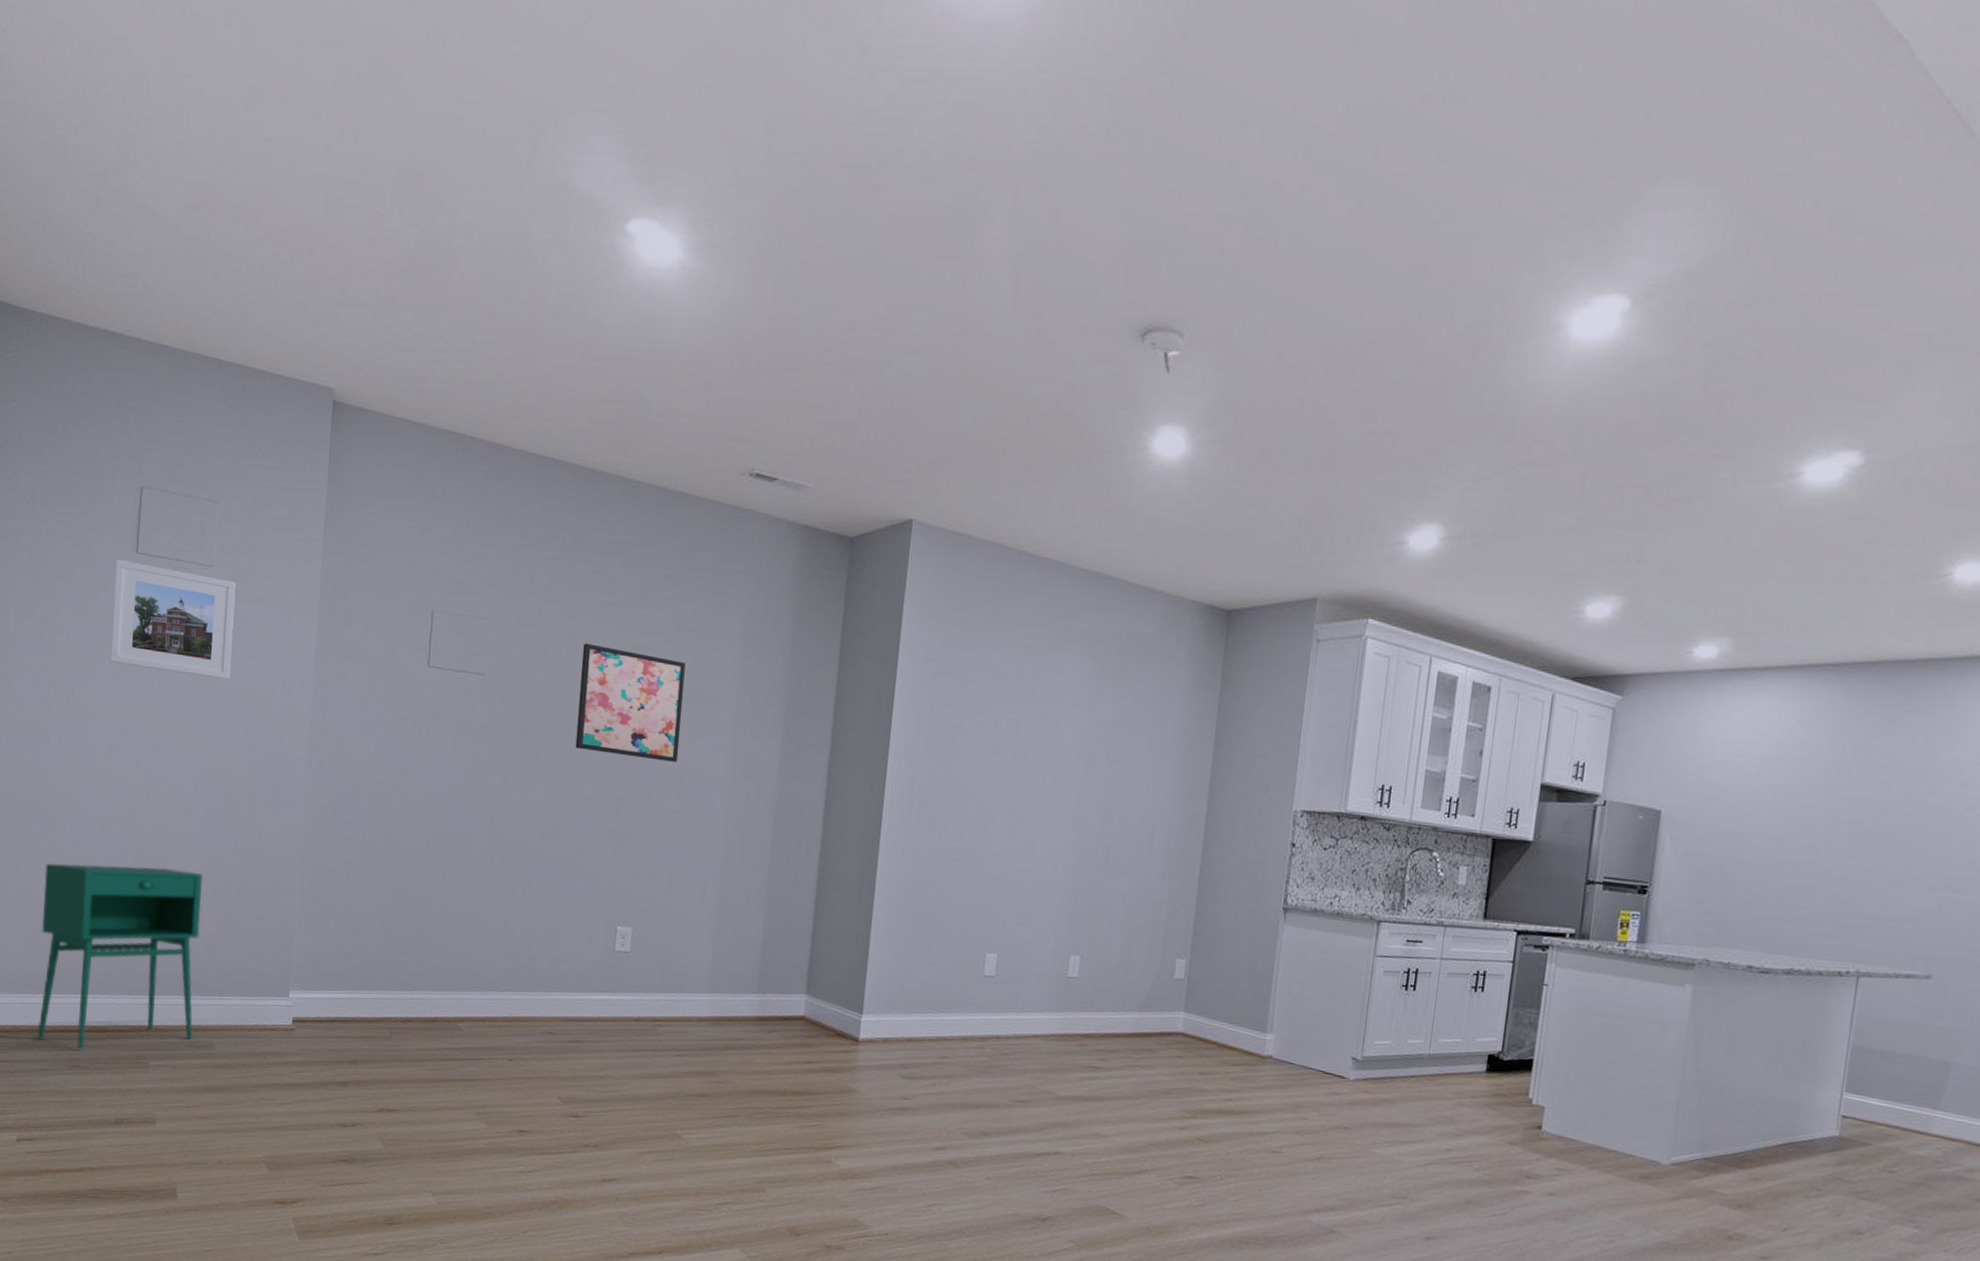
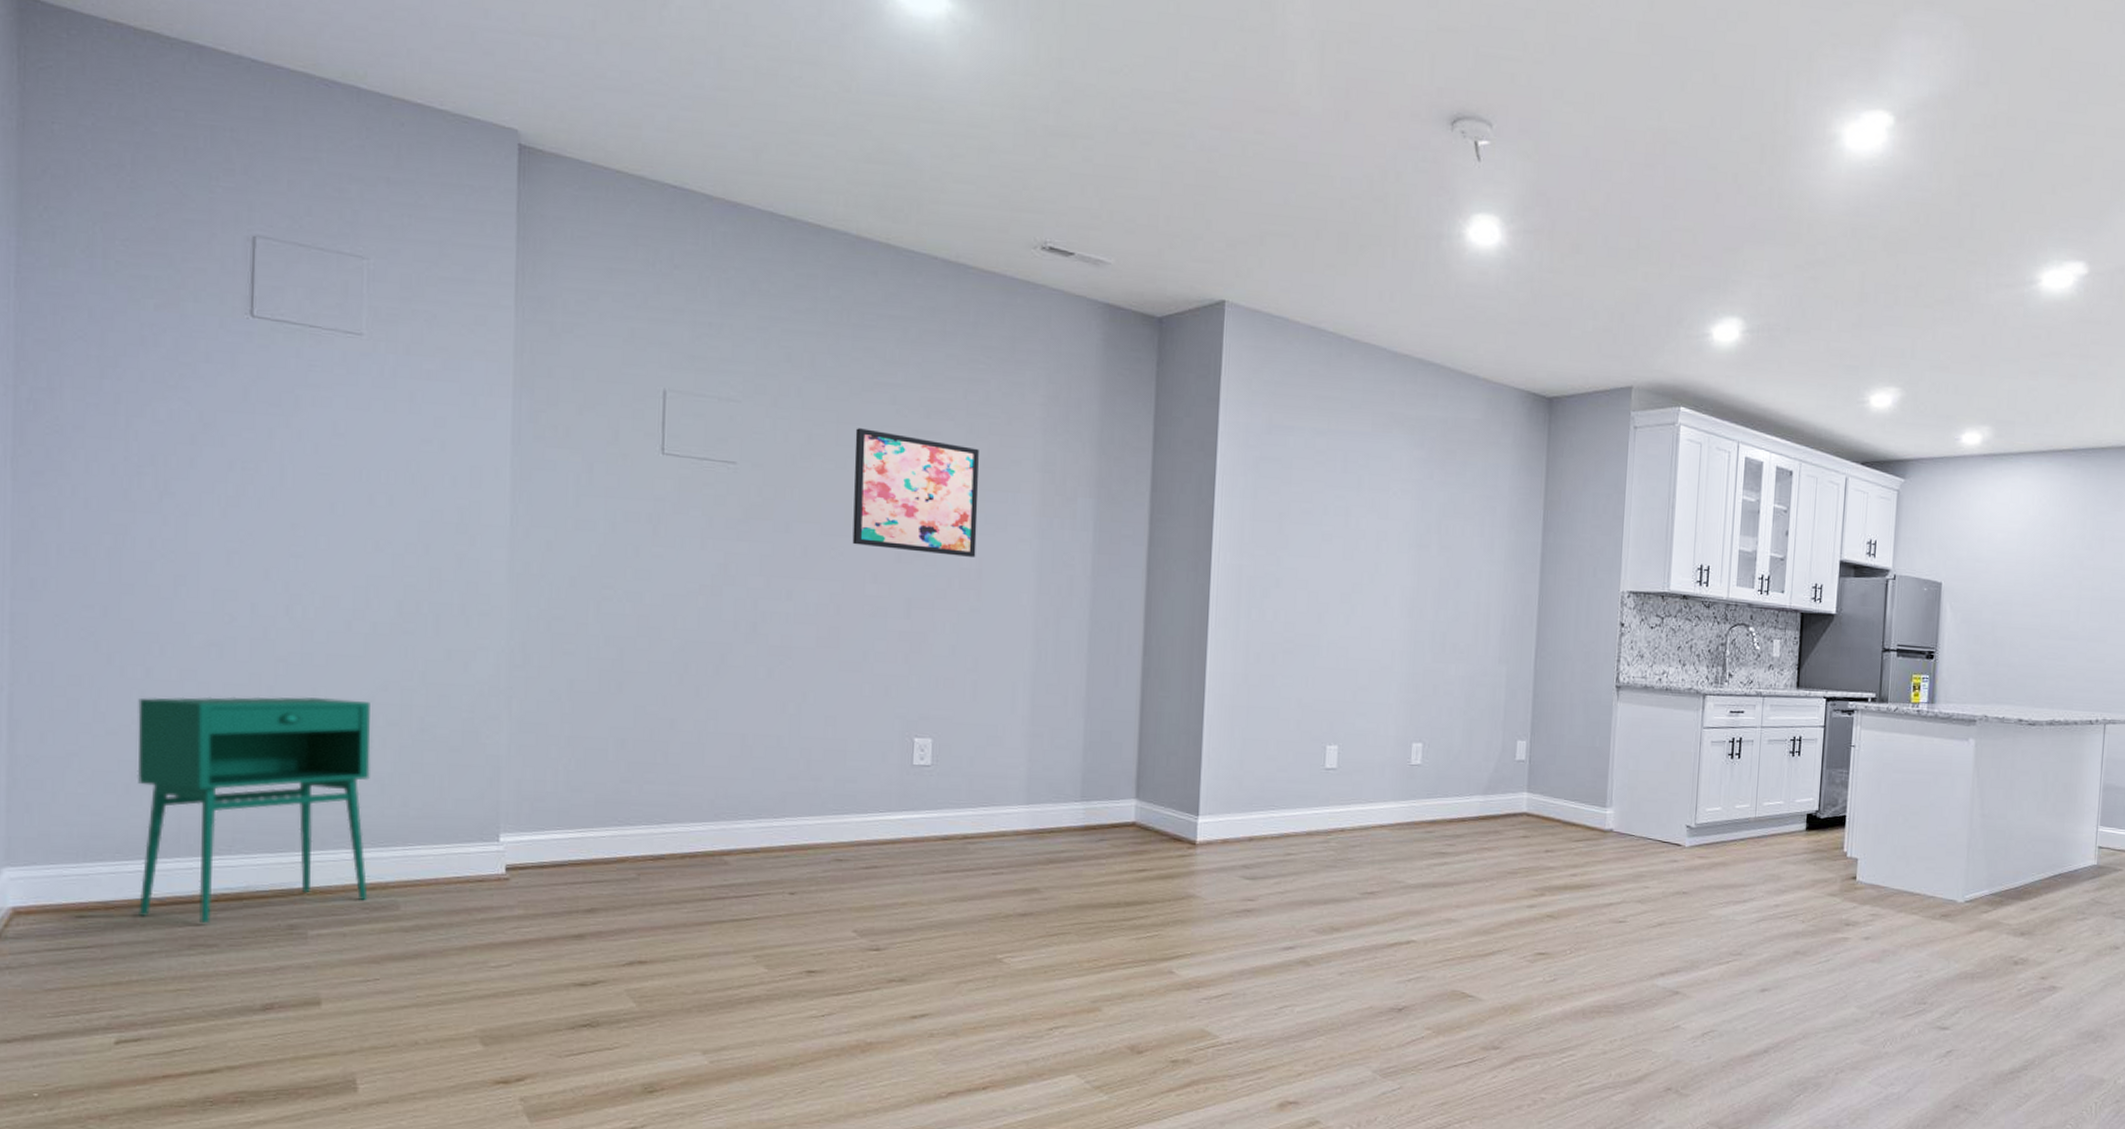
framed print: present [109,559,236,680] -> none [219,323,398,470]

